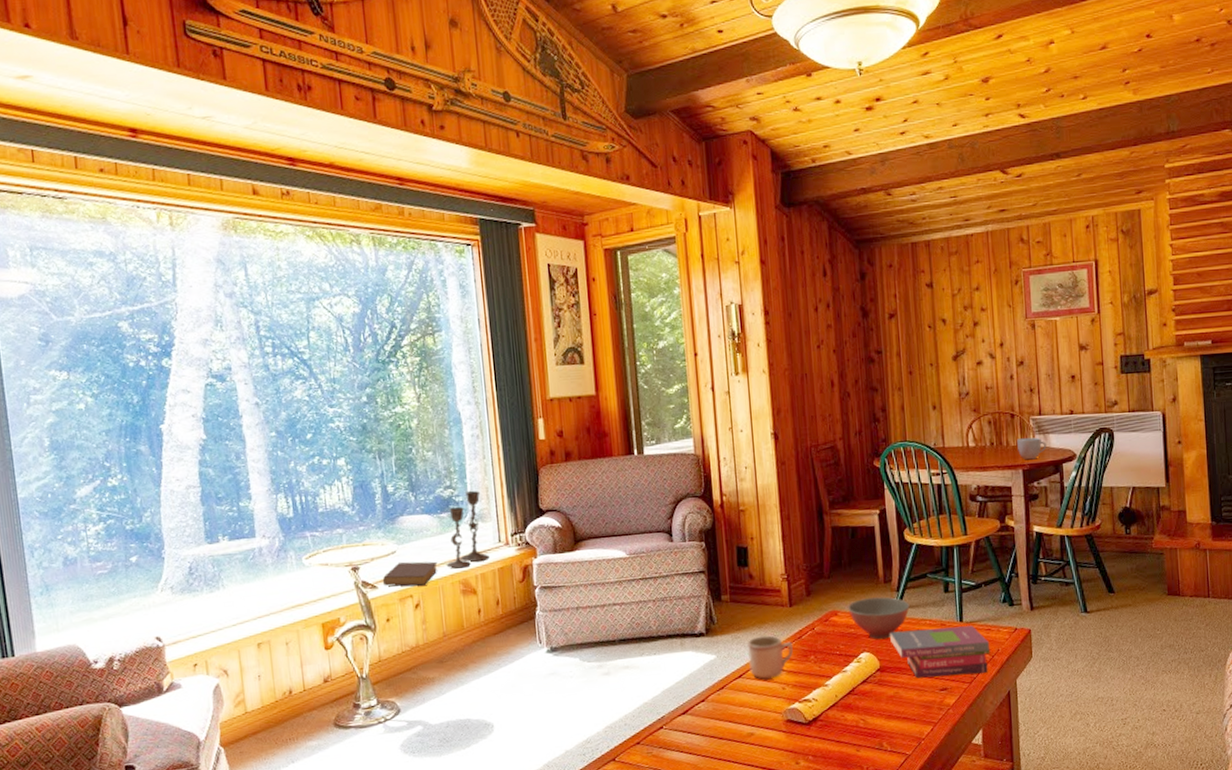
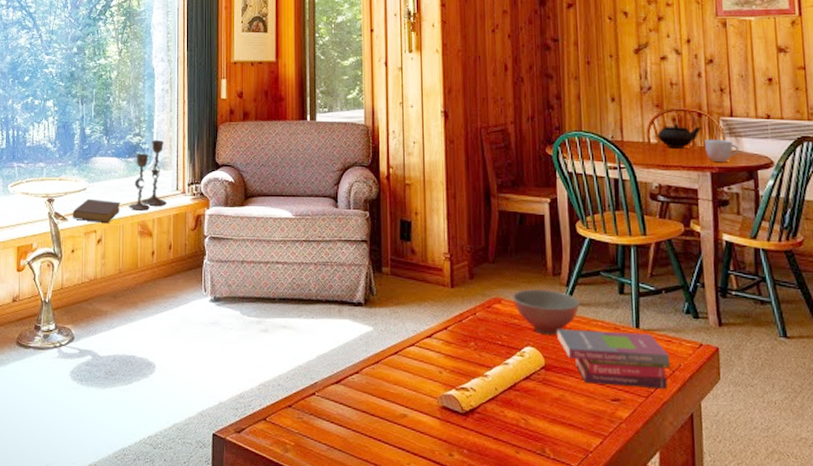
mug: present [746,634,793,680] -> none [404,313,452,361]
teapot: none [974,411,1014,450] -> present [656,108,701,149]

